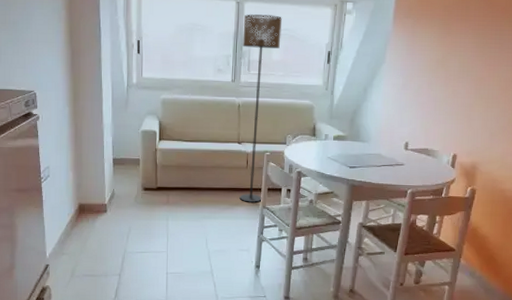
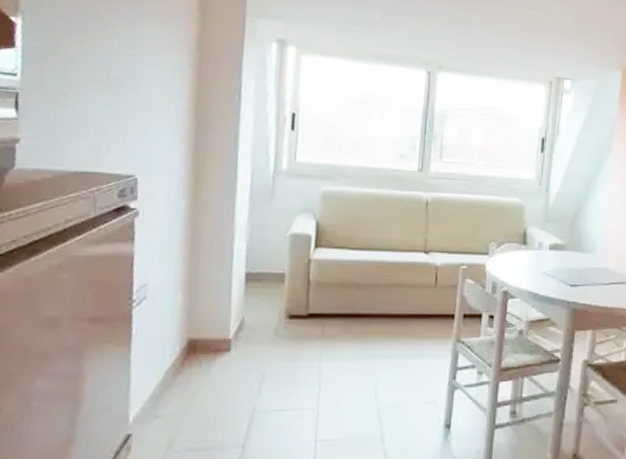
floor lamp: present [239,14,283,203] -> none [424,87,486,334]

